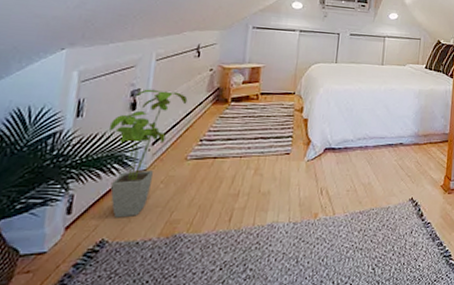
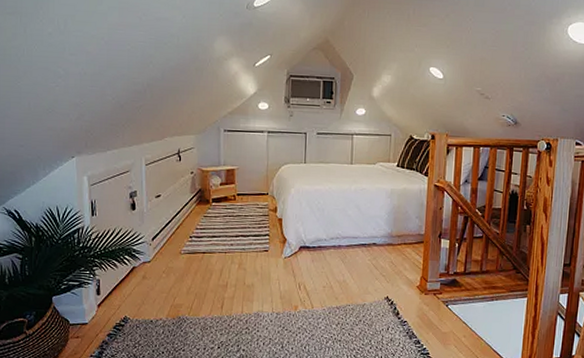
house plant: present [108,89,188,218] -> none [117,191,176,300]

